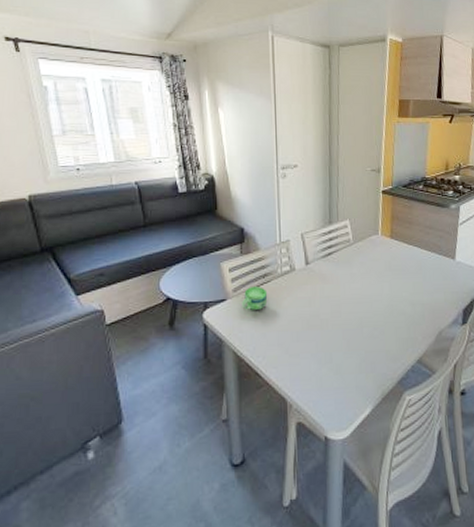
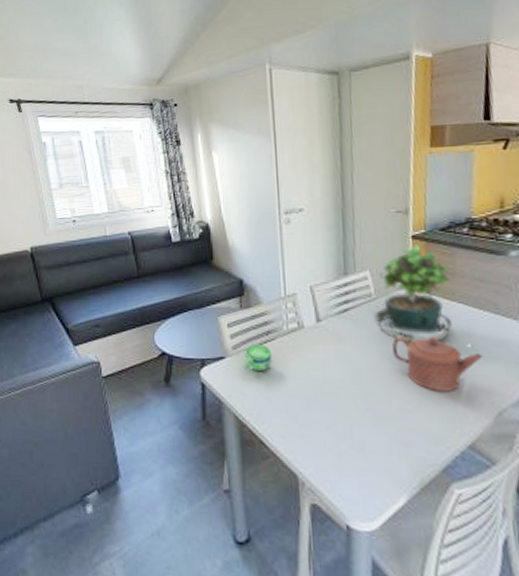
potted plant: none [352,198,428,285] -> present [374,245,480,352]
teapot: none [365,274,430,318] -> present [392,336,483,391]

